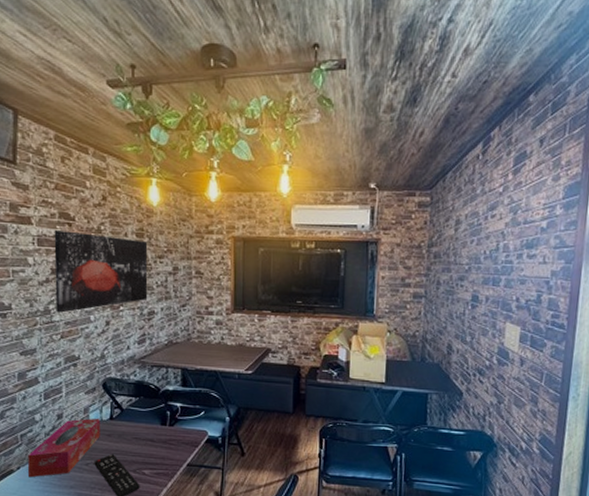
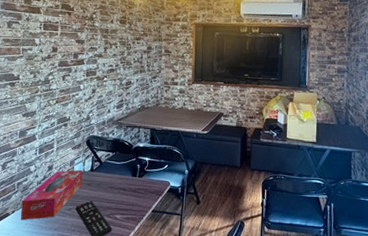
wall art: present [54,230,148,313] -> none [54,18,129,83]

